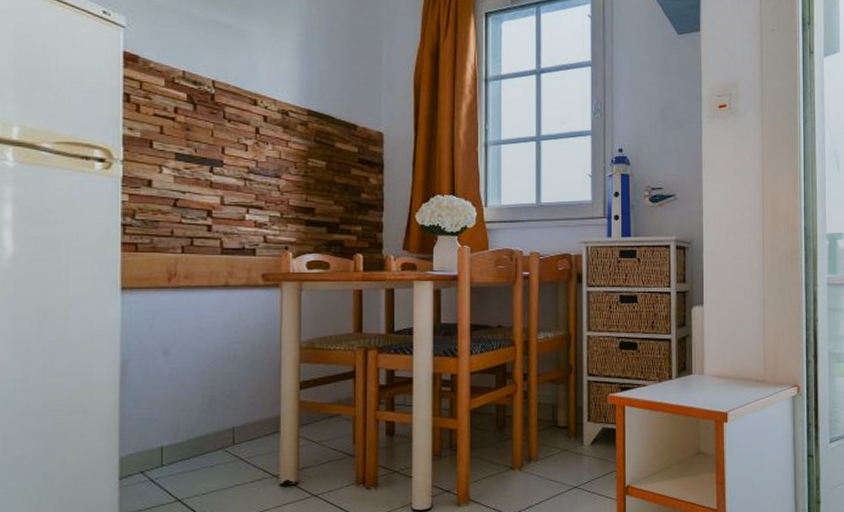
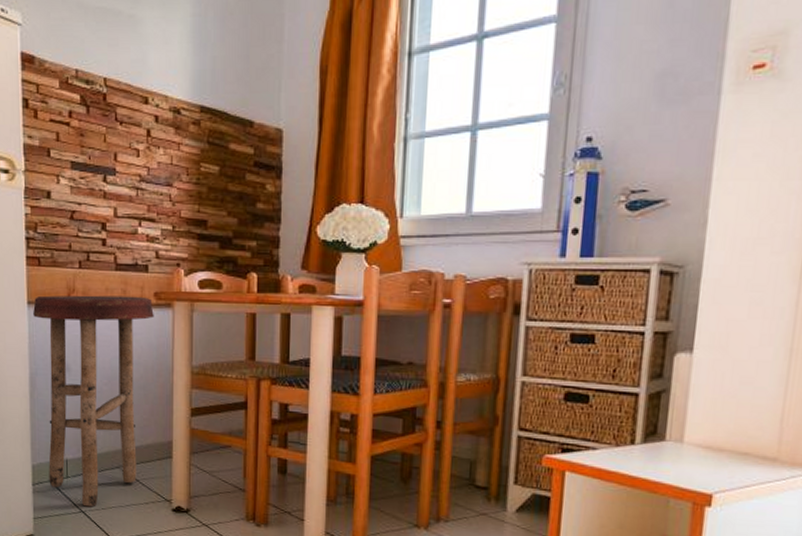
stool: none [127,278,261,495] -> present [33,295,154,507]

